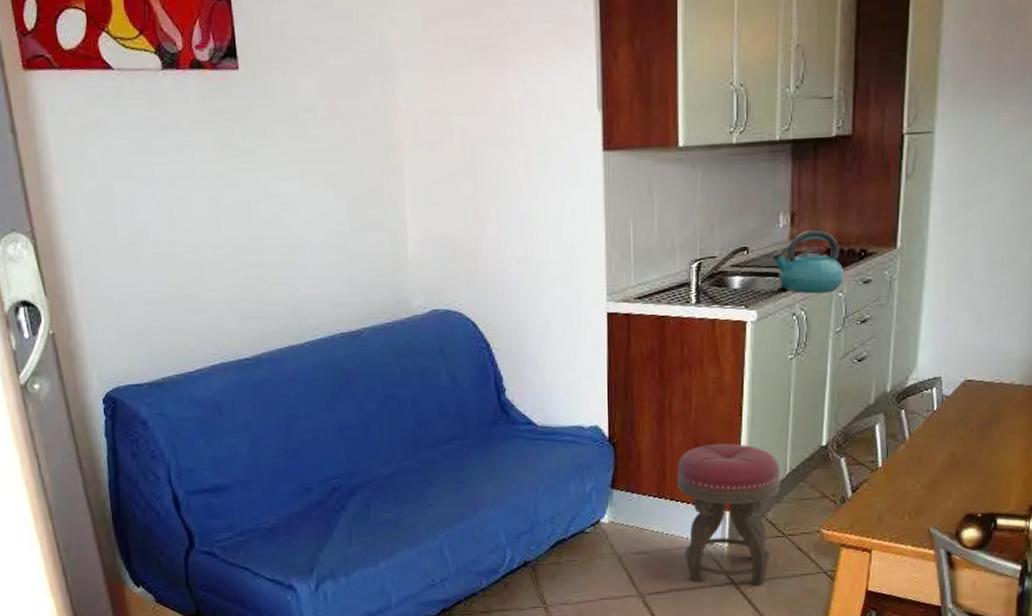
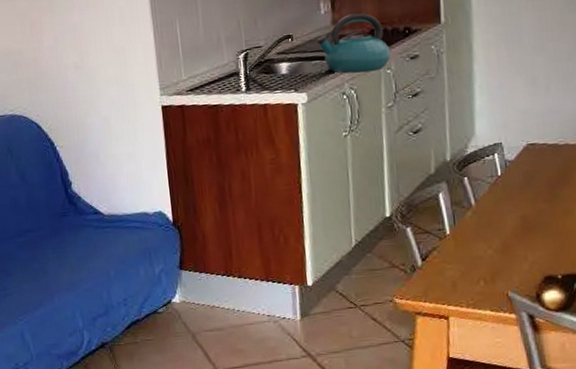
stool: present [677,443,781,585] -> none [243,220,348,357]

